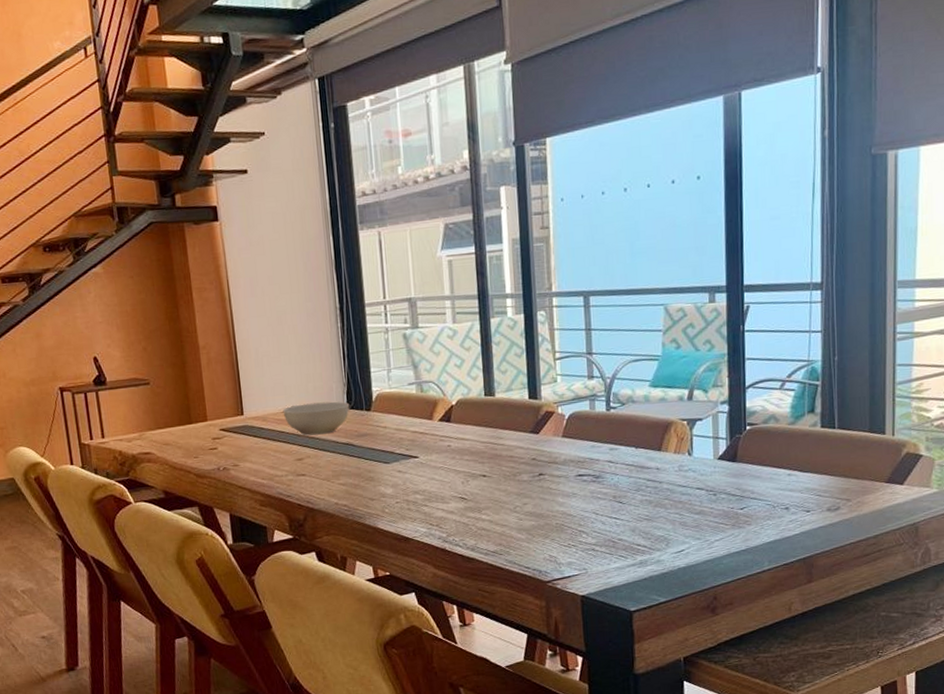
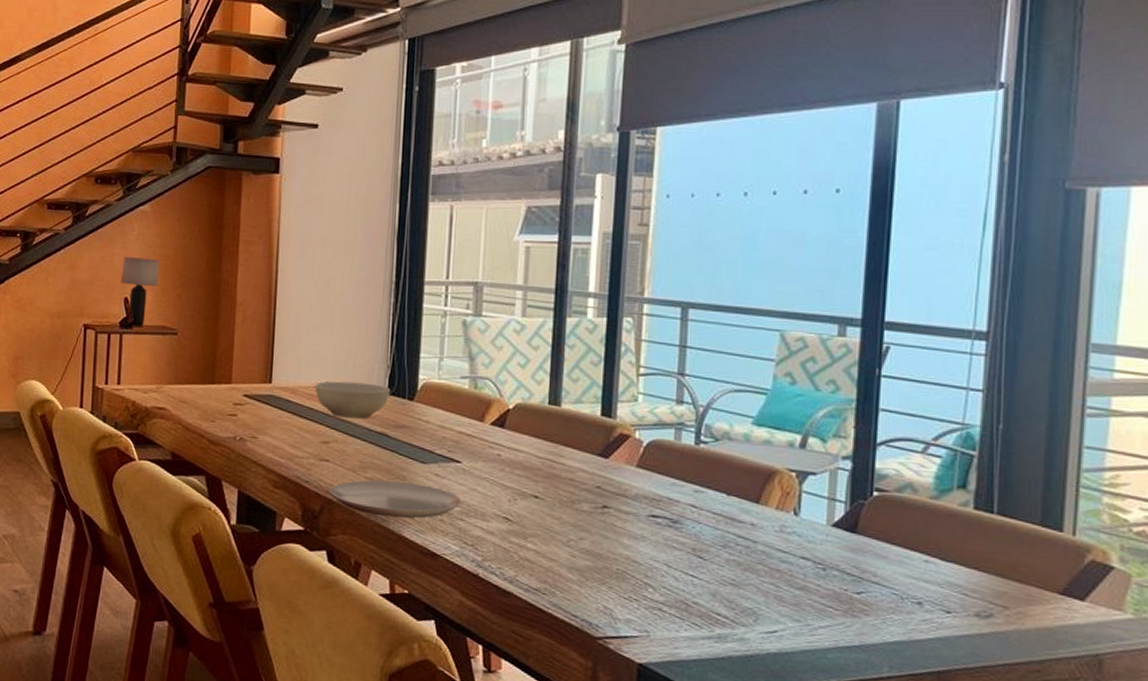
table lamp: none [85,316,124,384] -> present [120,257,159,328]
plate: none [310,481,423,515] -> present [329,480,461,519]

